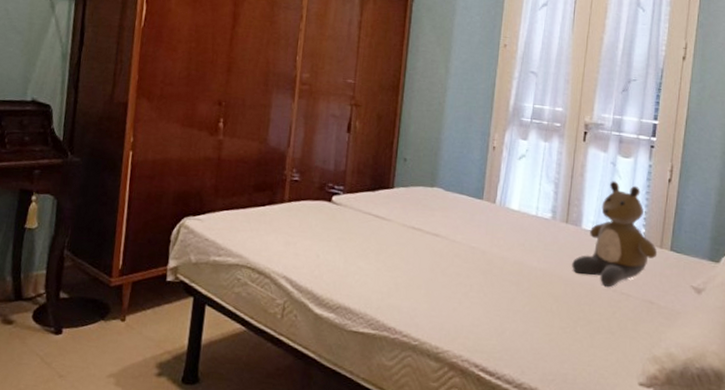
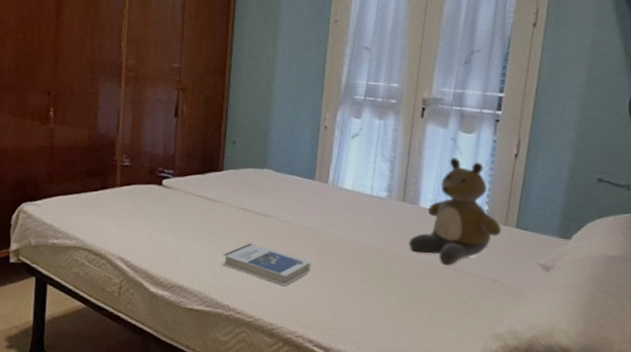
hardback book: none [390,263,478,308] -> present [222,243,311,287]

